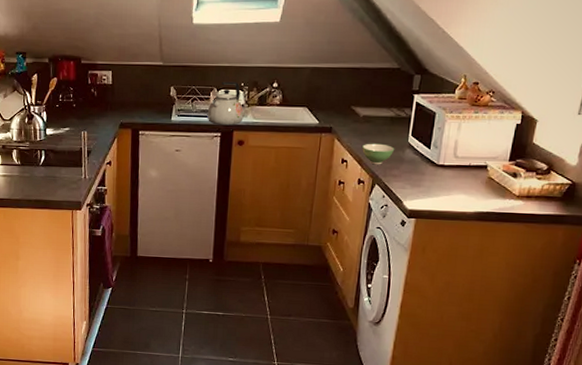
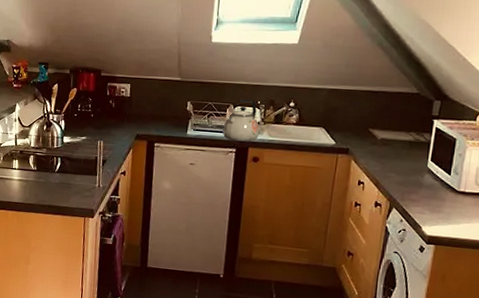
bowl: present [361,143,395,165] -> none [379,166,414,189]

